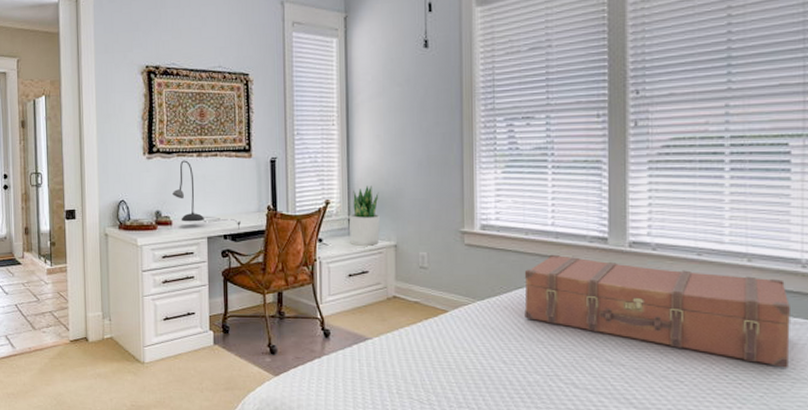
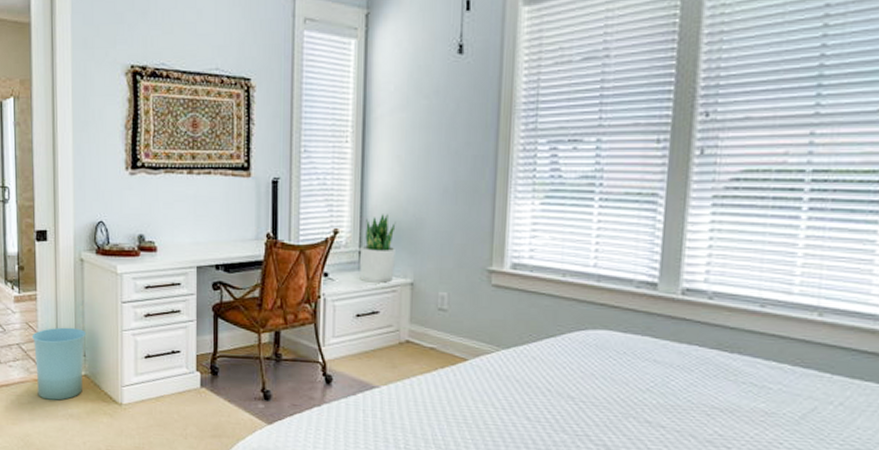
waste bin: none [63,295,112,362] -> present [32,327,87,401]
desk lamp: present [171,160,241,229] -> none [157,177,235,259]
suitcase: present [524,254,790,368] -> none [555,299,862,438]

